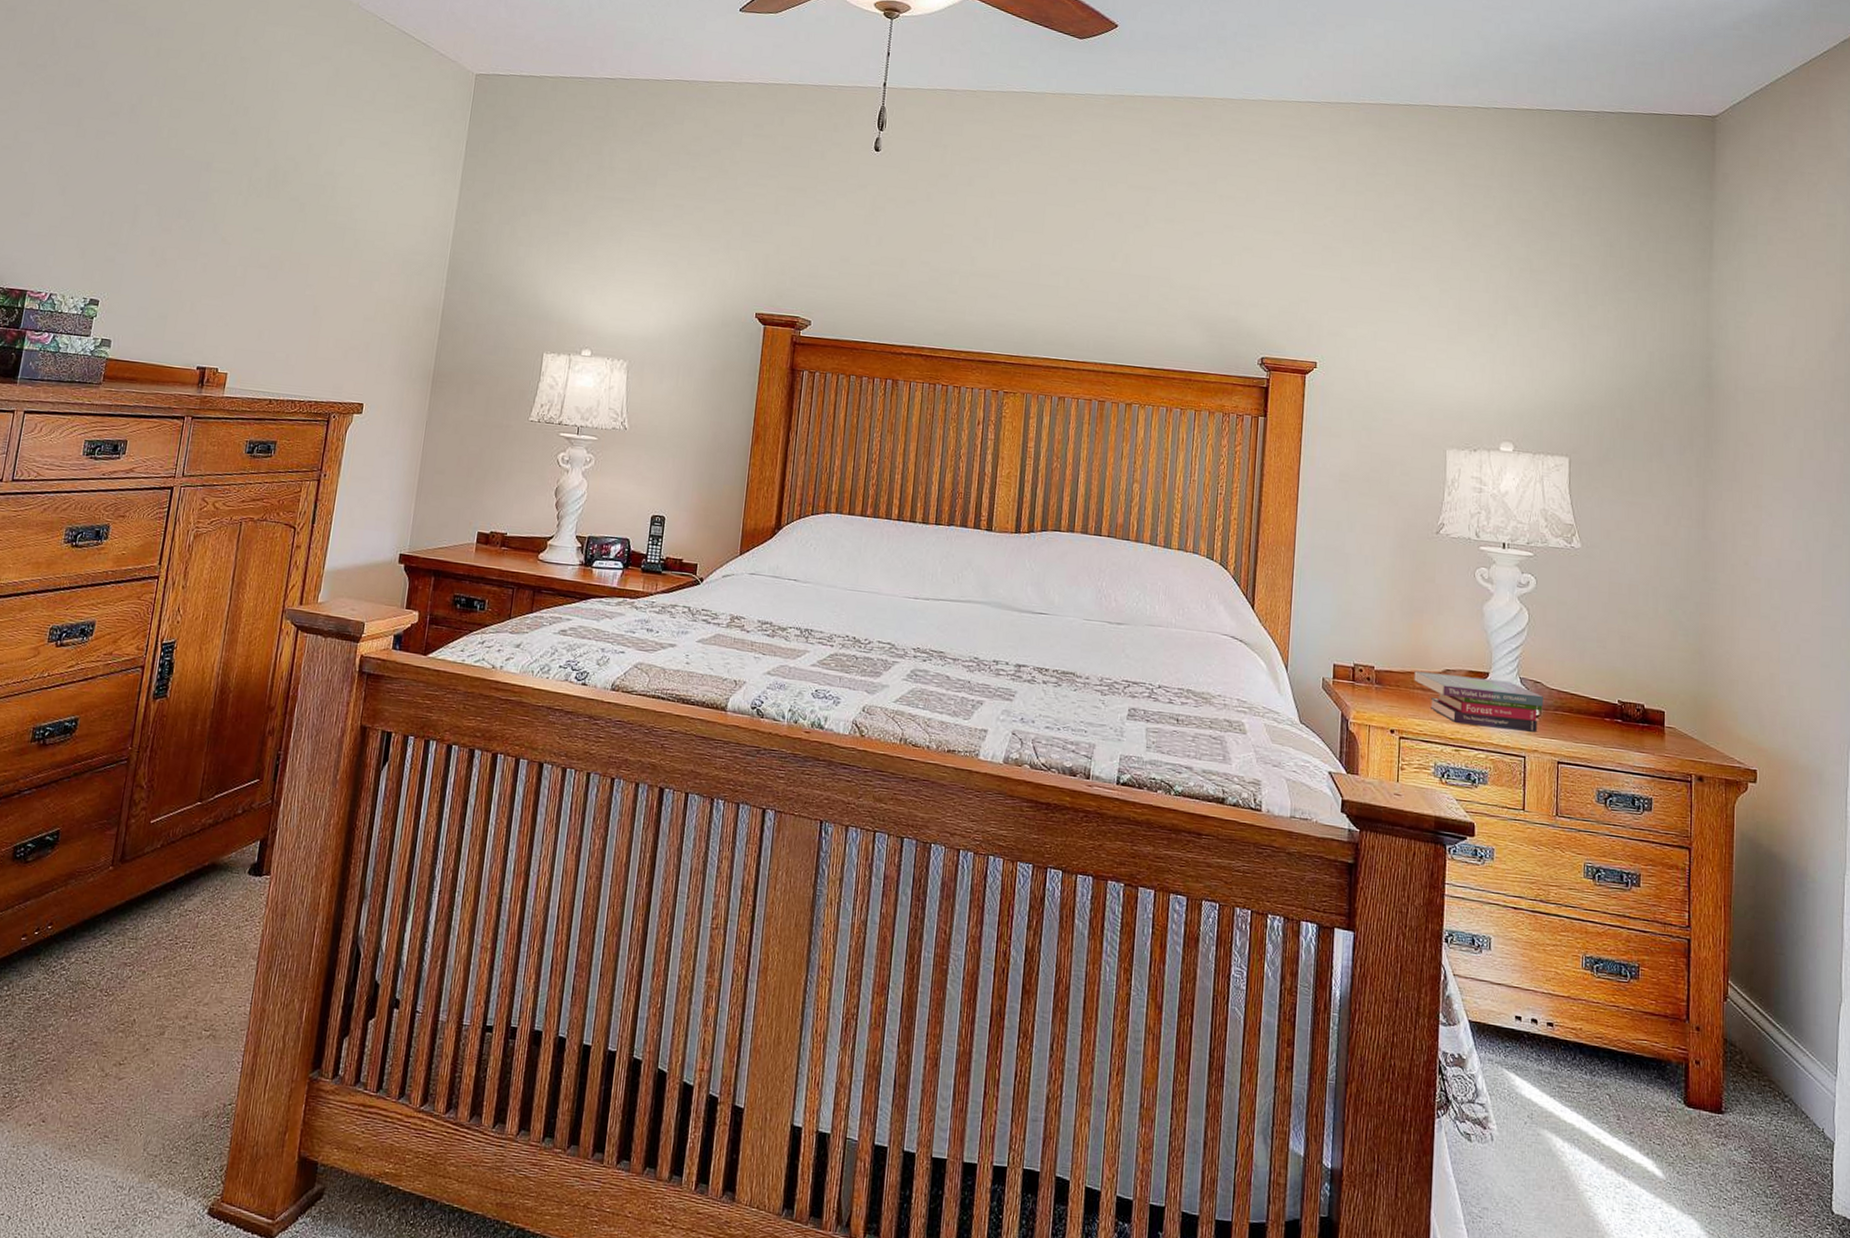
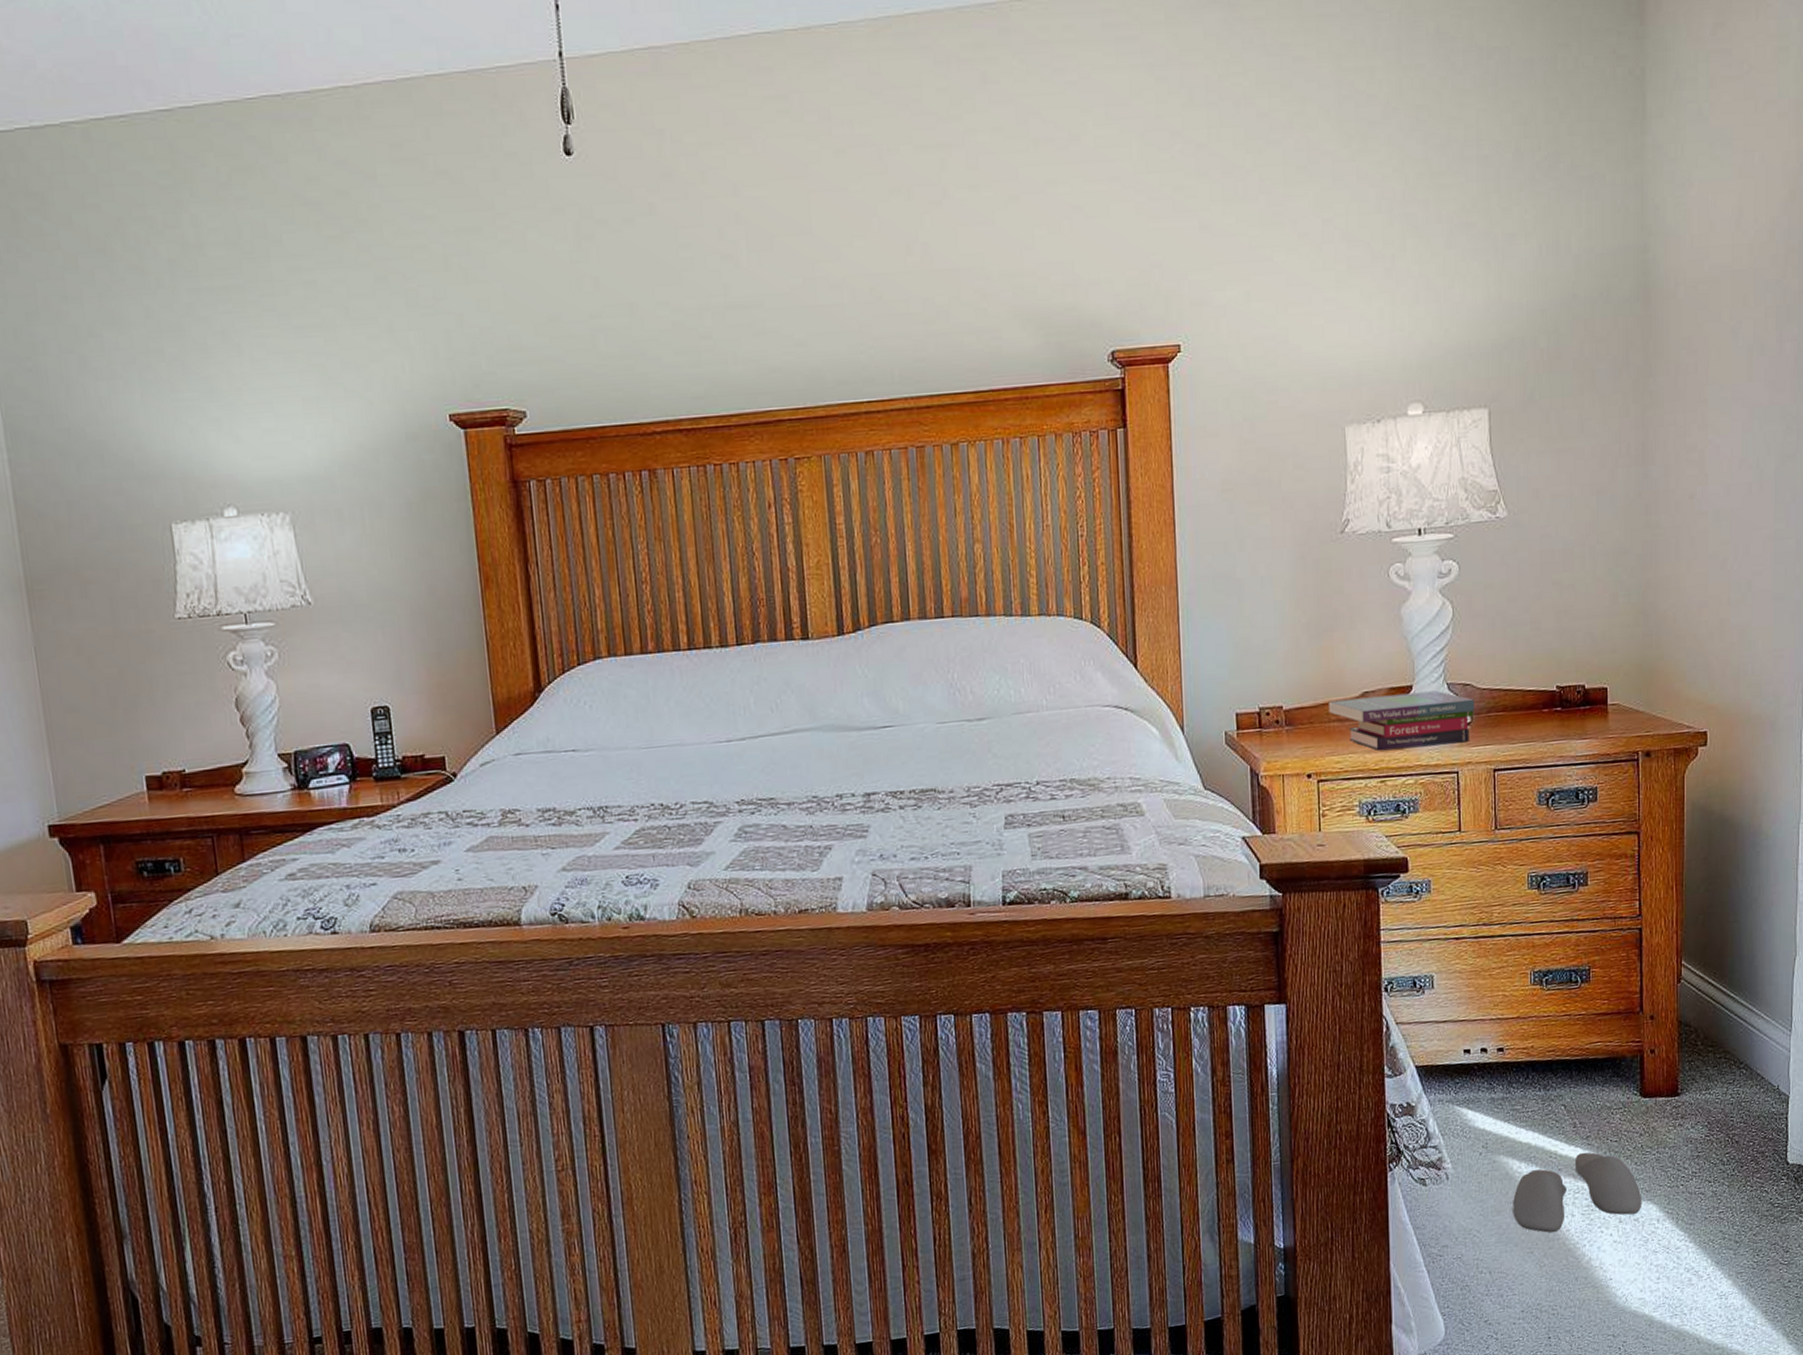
slippers: none [1554,1147,1683,1225] -> present [1513,1152,1642,1233]

